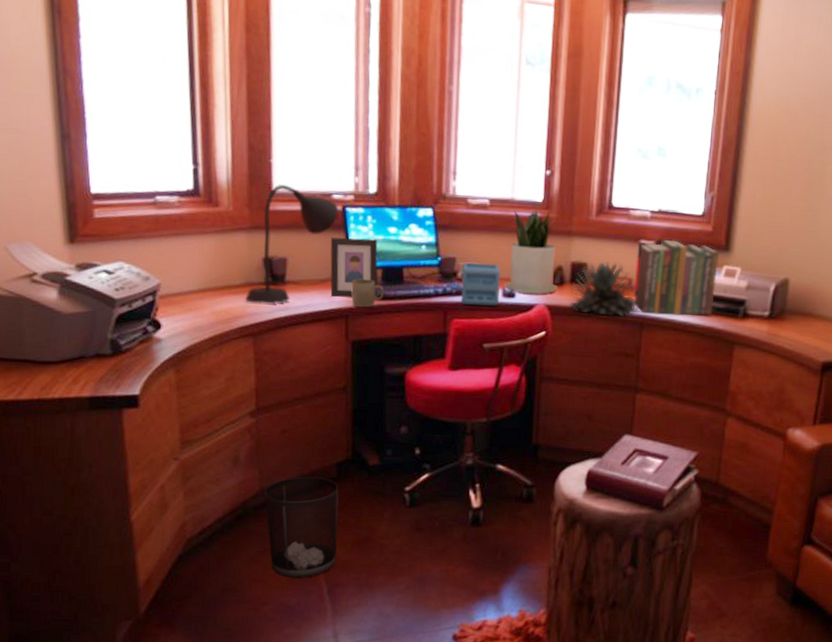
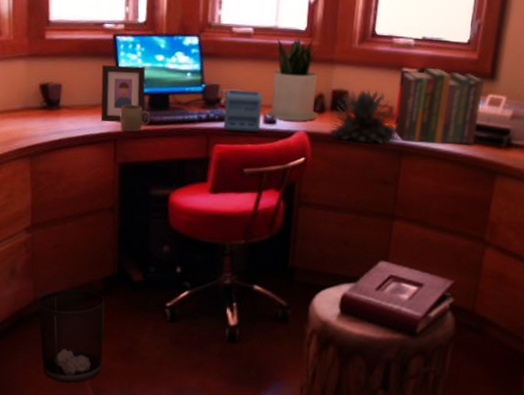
desk lamp: present [245,185,339,304] -> none [23,14,110,127]

